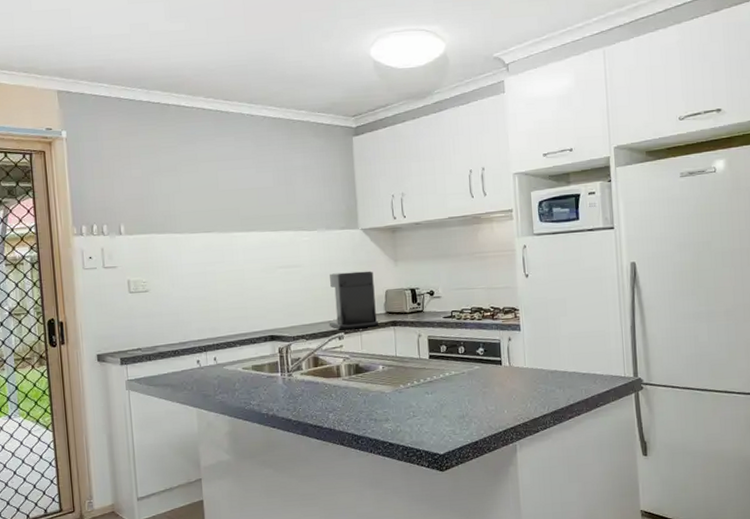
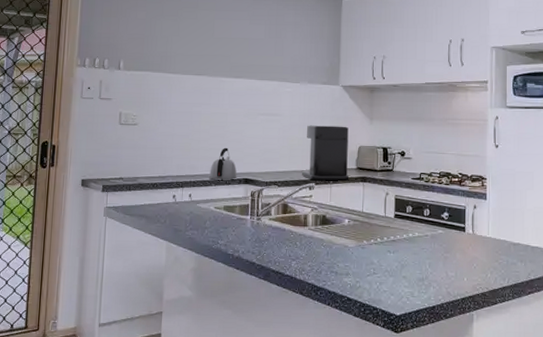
kettle: none [232,305,262,341] -> present [209,147,237,181]

